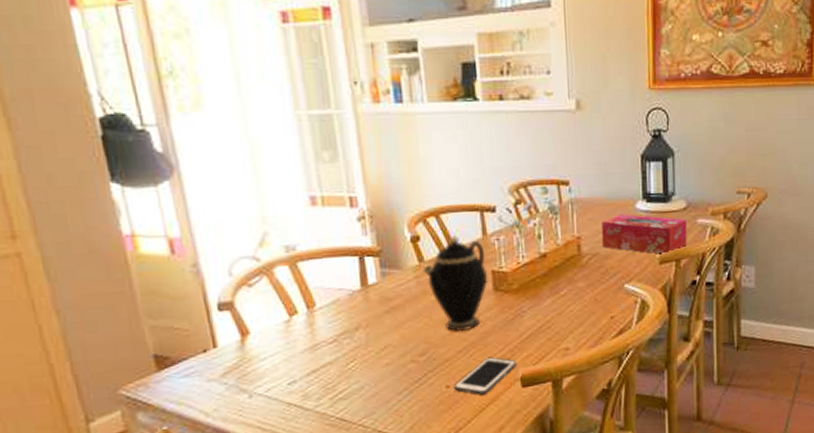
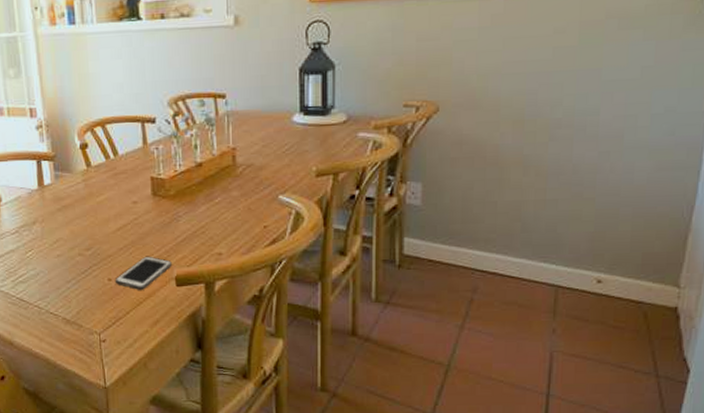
teapot: present [422,235,487,332] -> none [89,144,147,232]
tissue box: present [601,214,687,255] -> none [256,126,346,168]

